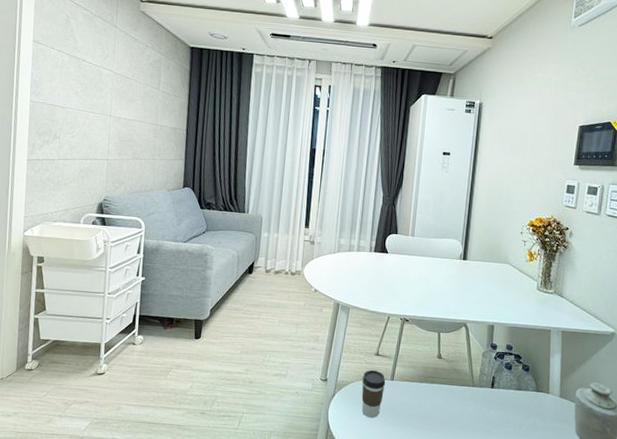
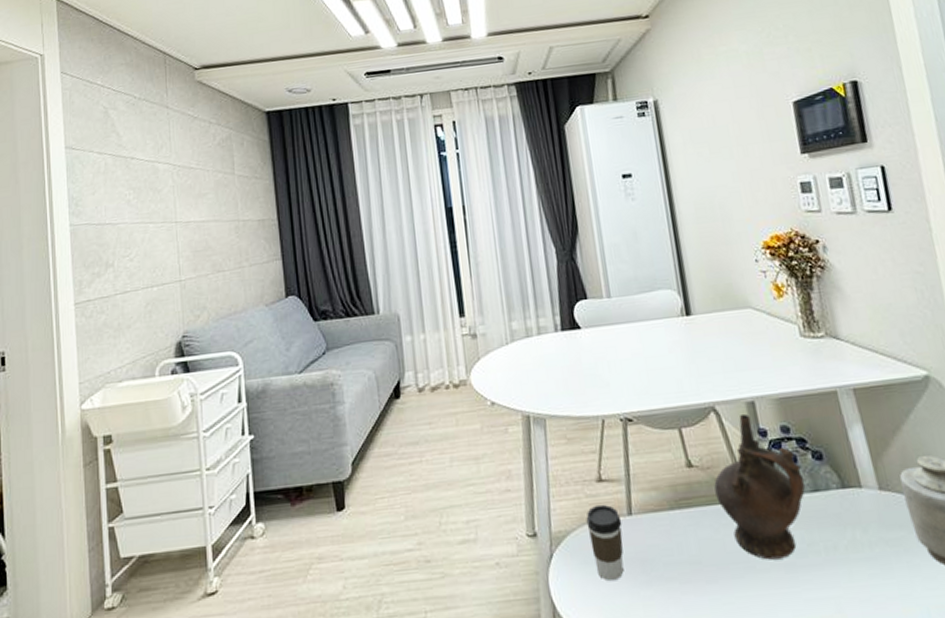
ceremonial vessel: none [452,332,513,426] -> present [714,414,805,560]

